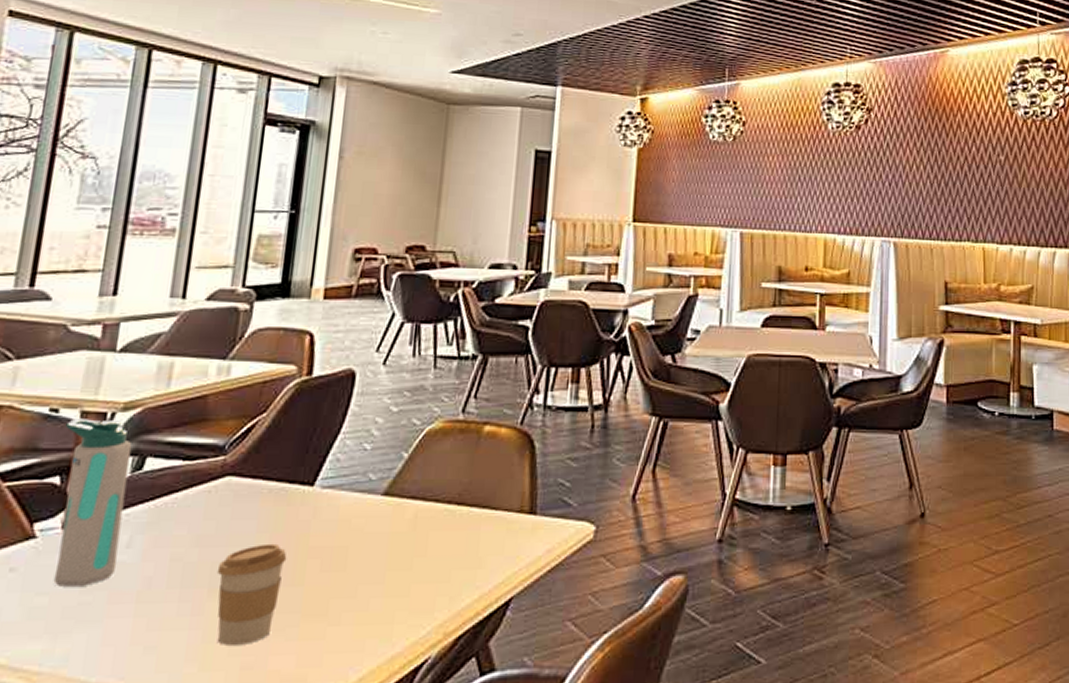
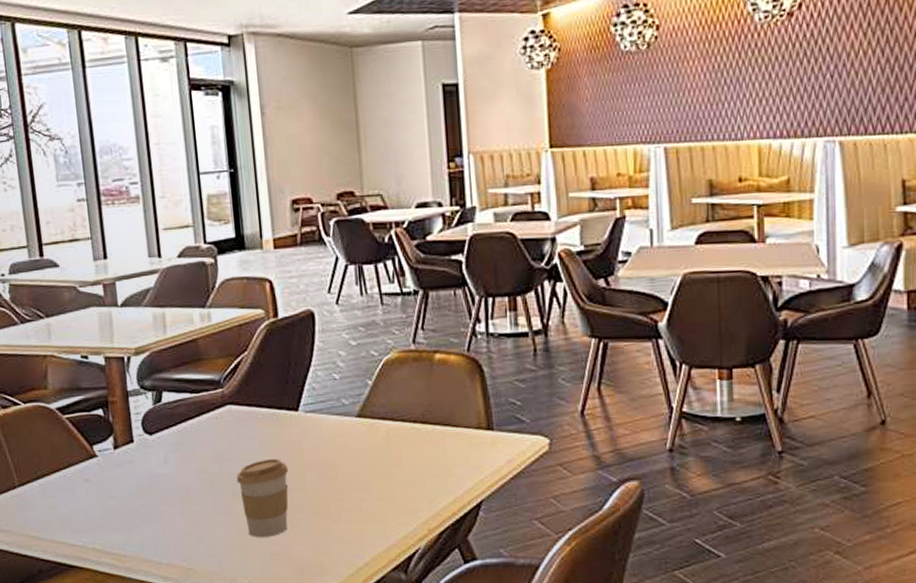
water bottle: present [53,417,132,587] -> none [96,362,161,493]

